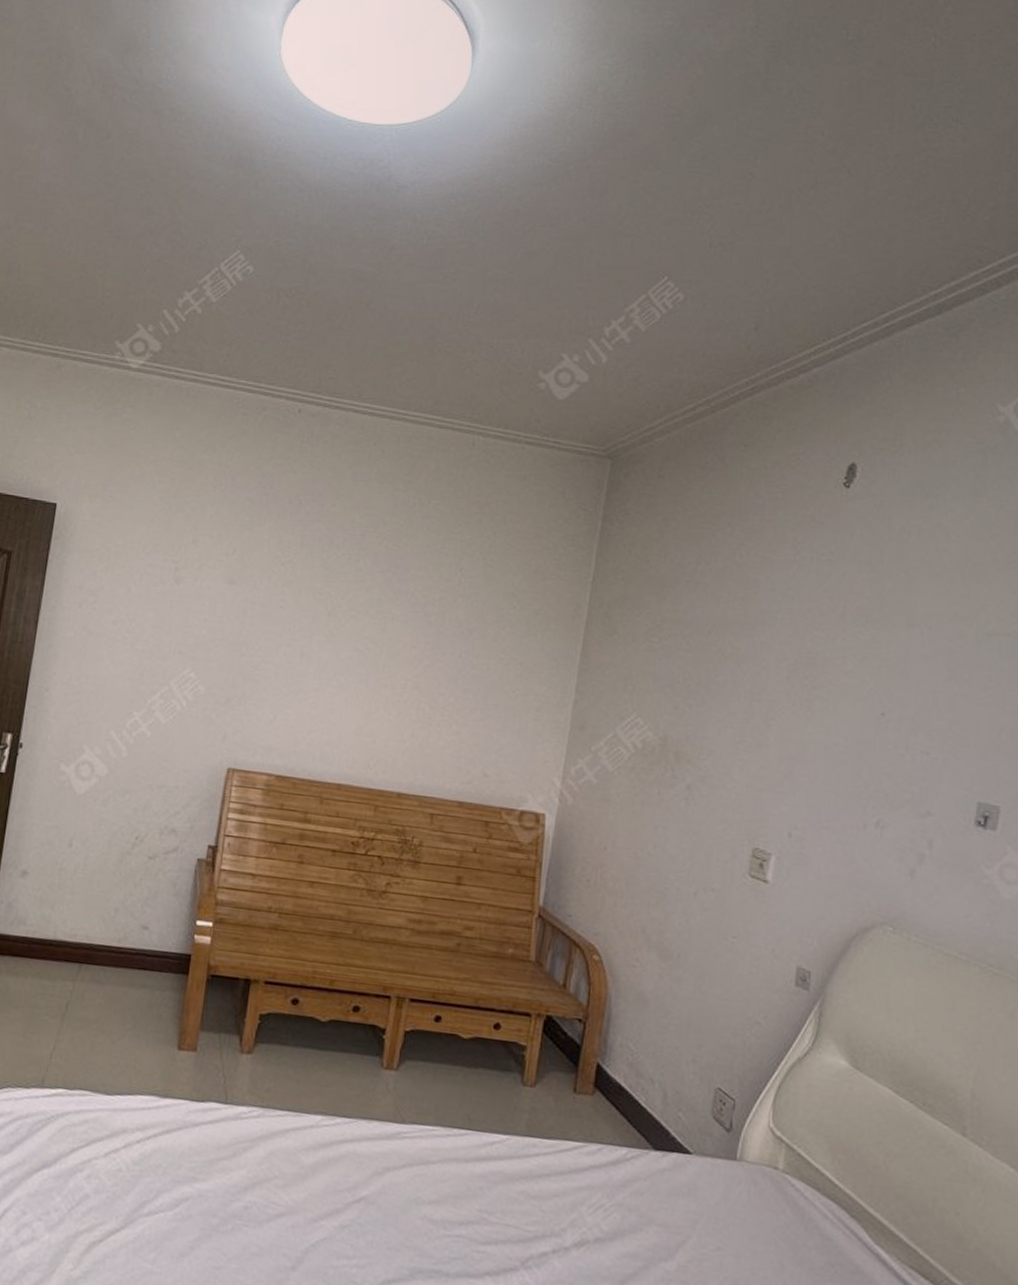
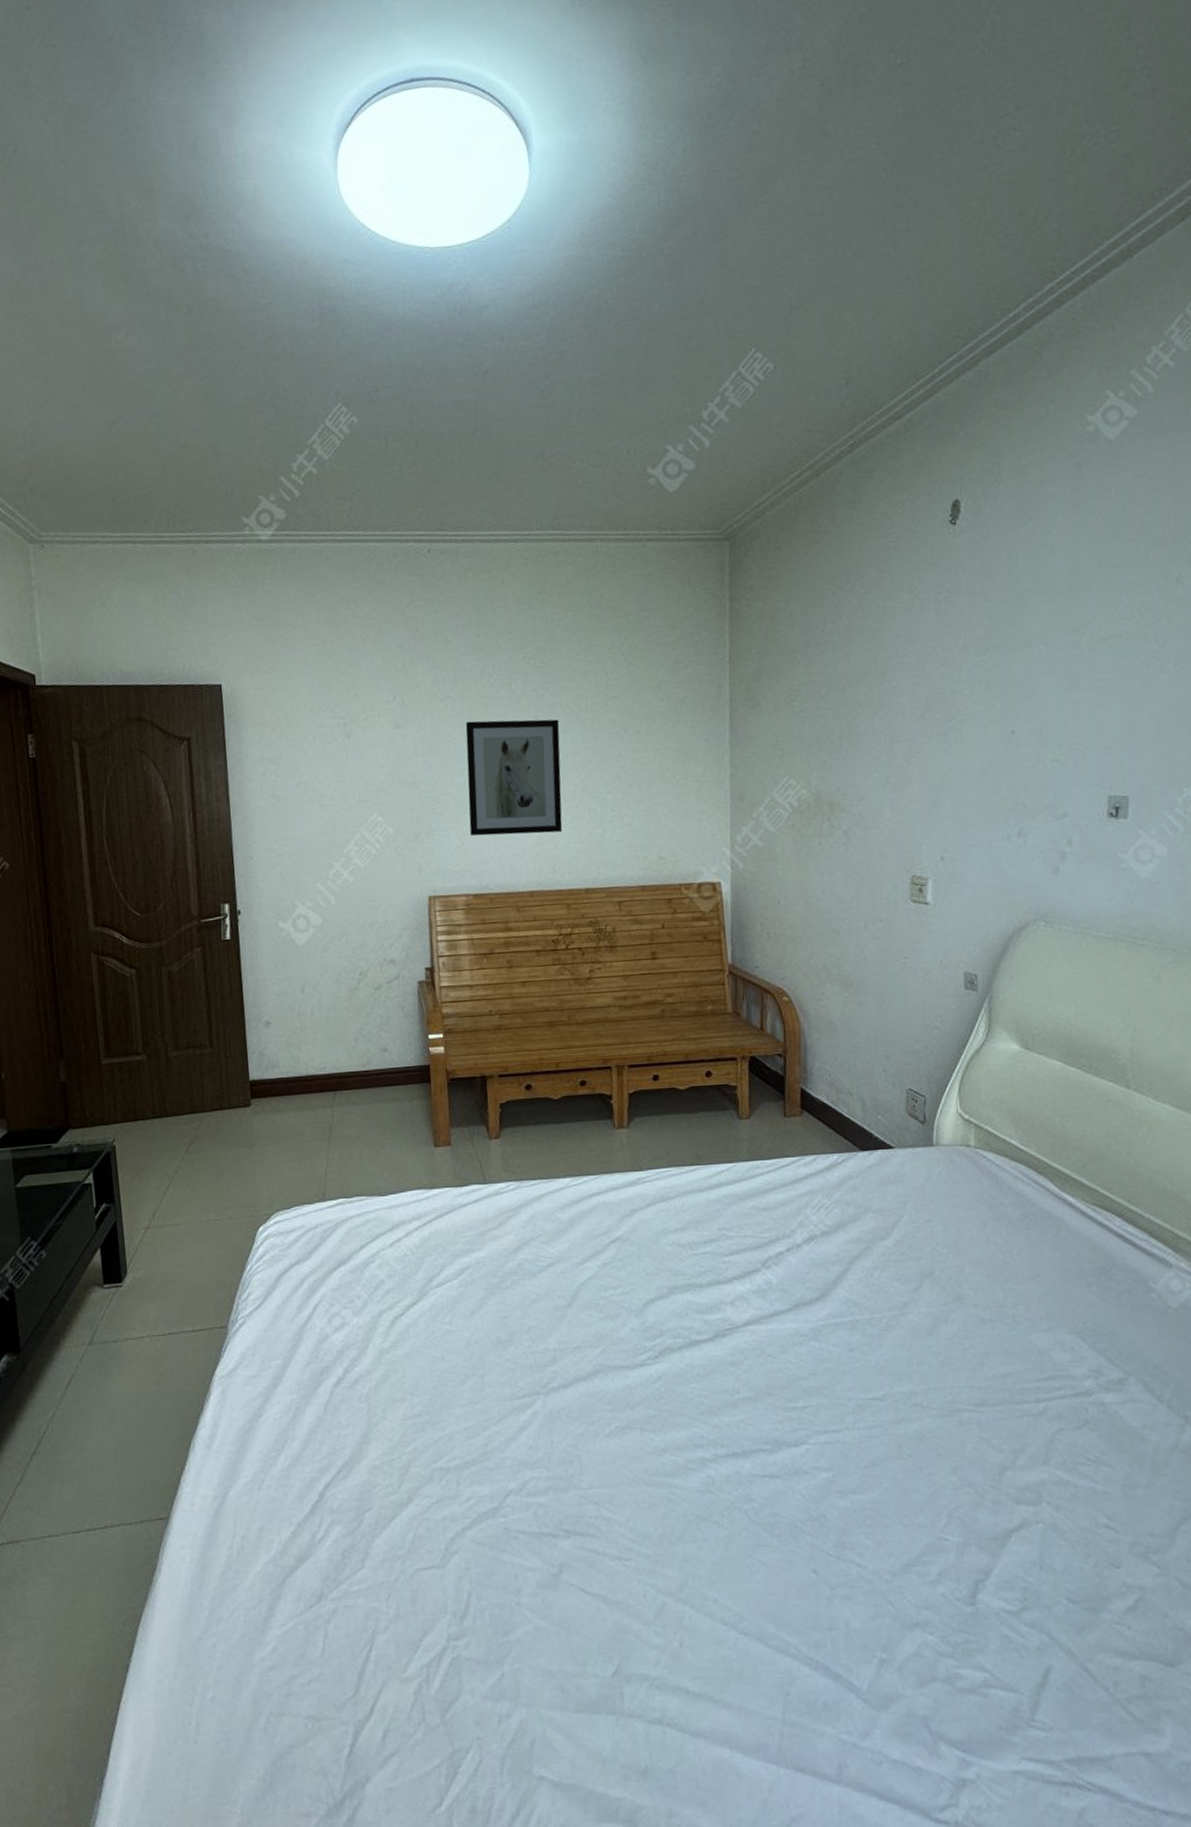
wall art: none [285,591,403,726] -> present [465,719,563,836]

